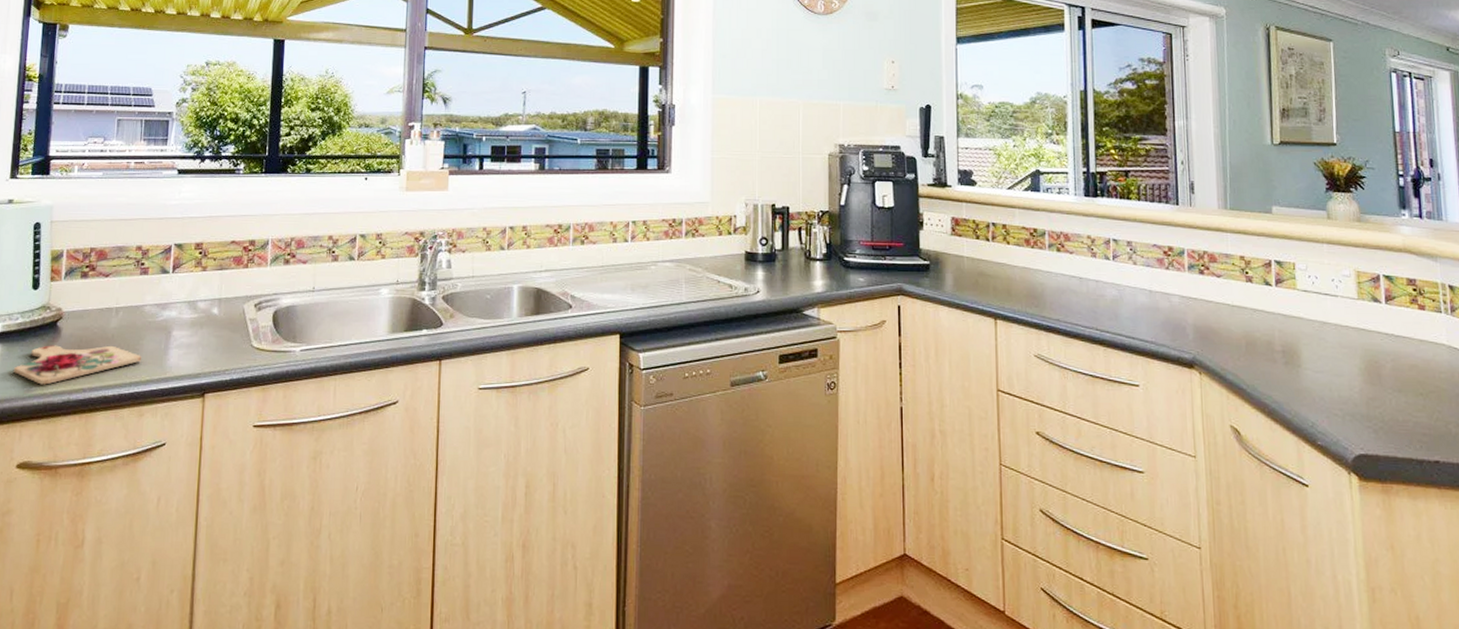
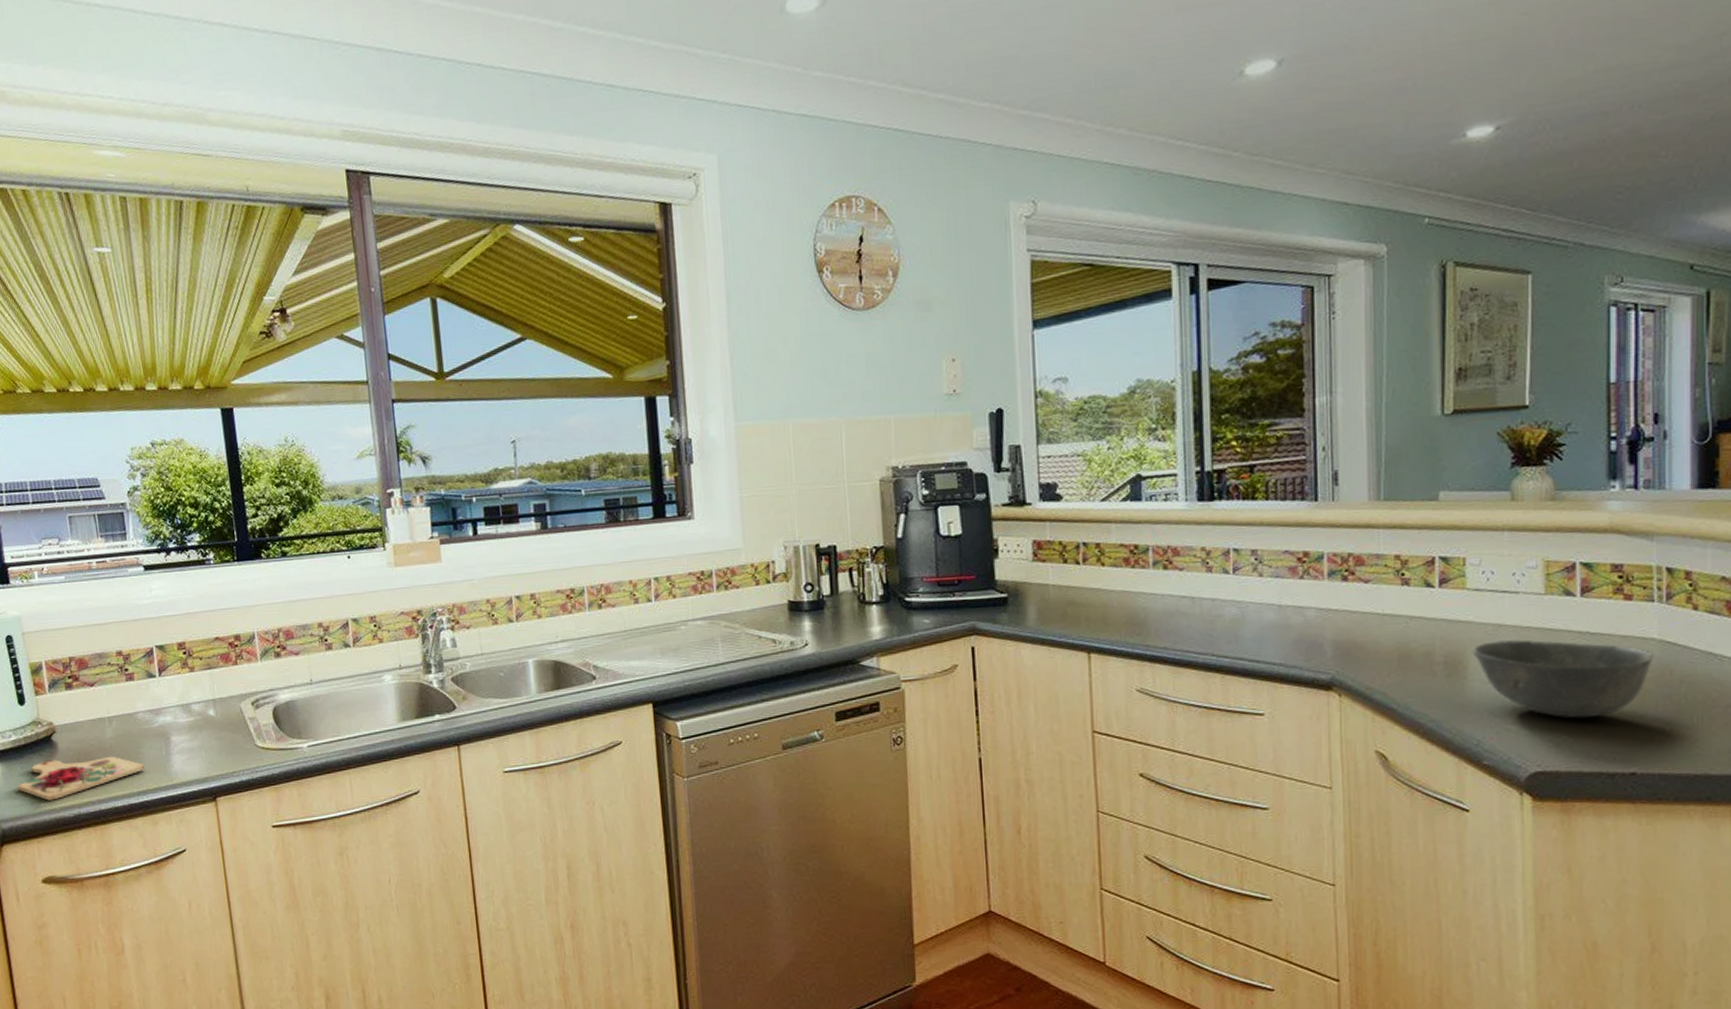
bowl: none [1304,336,1446,409] -> present [1472,639,1655,719]

